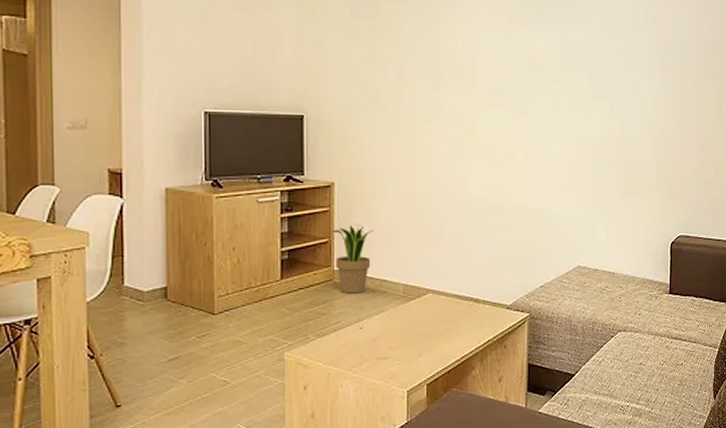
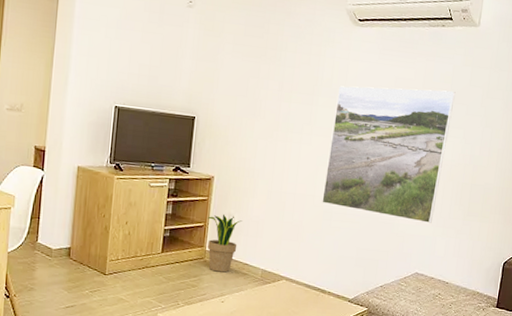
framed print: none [463,60,596,209] -> present [322,86,456,223]

